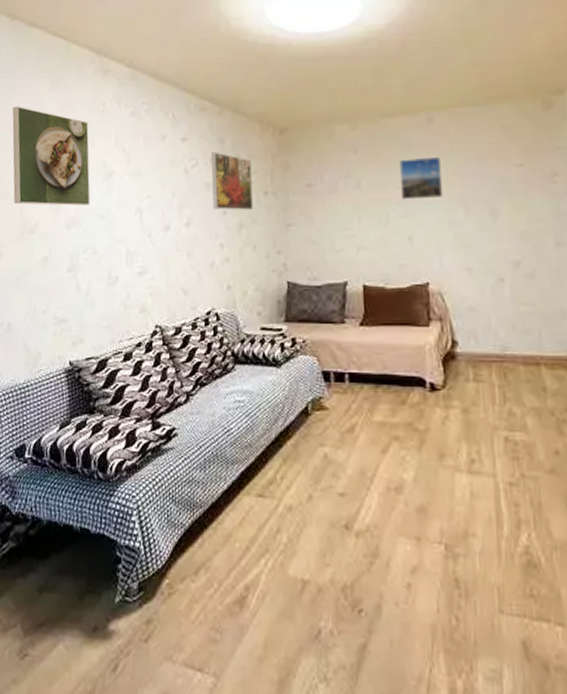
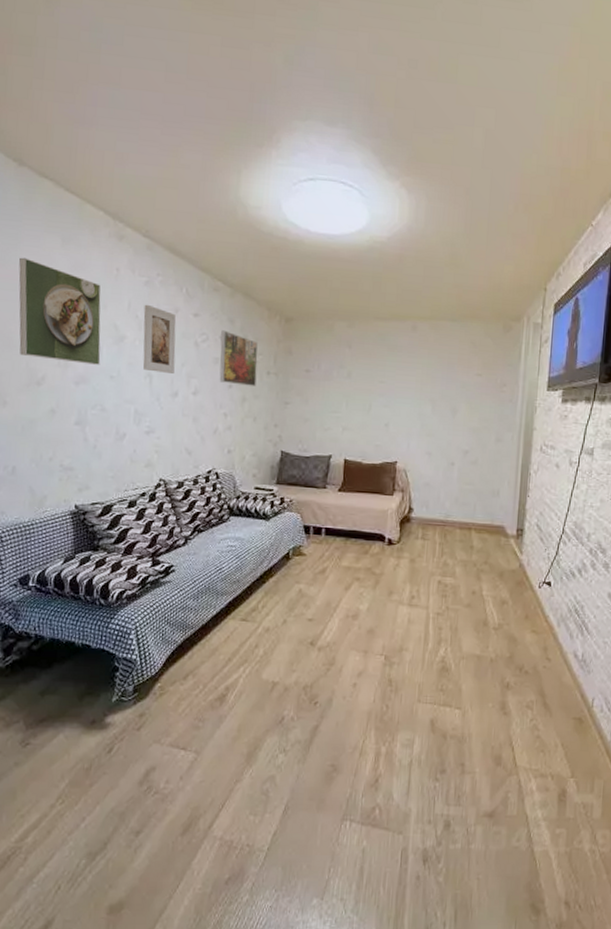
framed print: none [131,135,165,206] -> present [143,304,176,373]
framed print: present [399,156,444,200] -> none [383,358,420,394]

